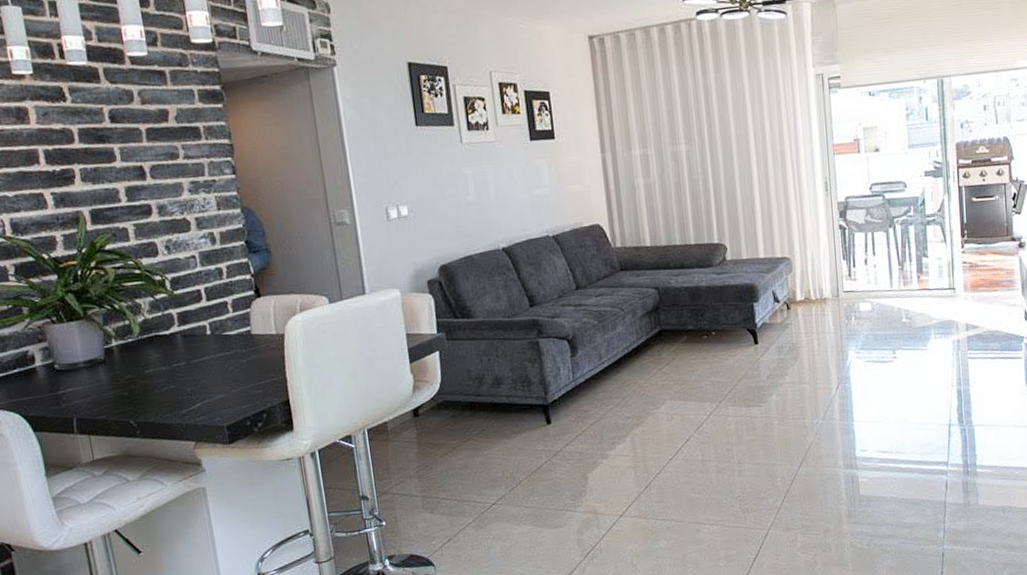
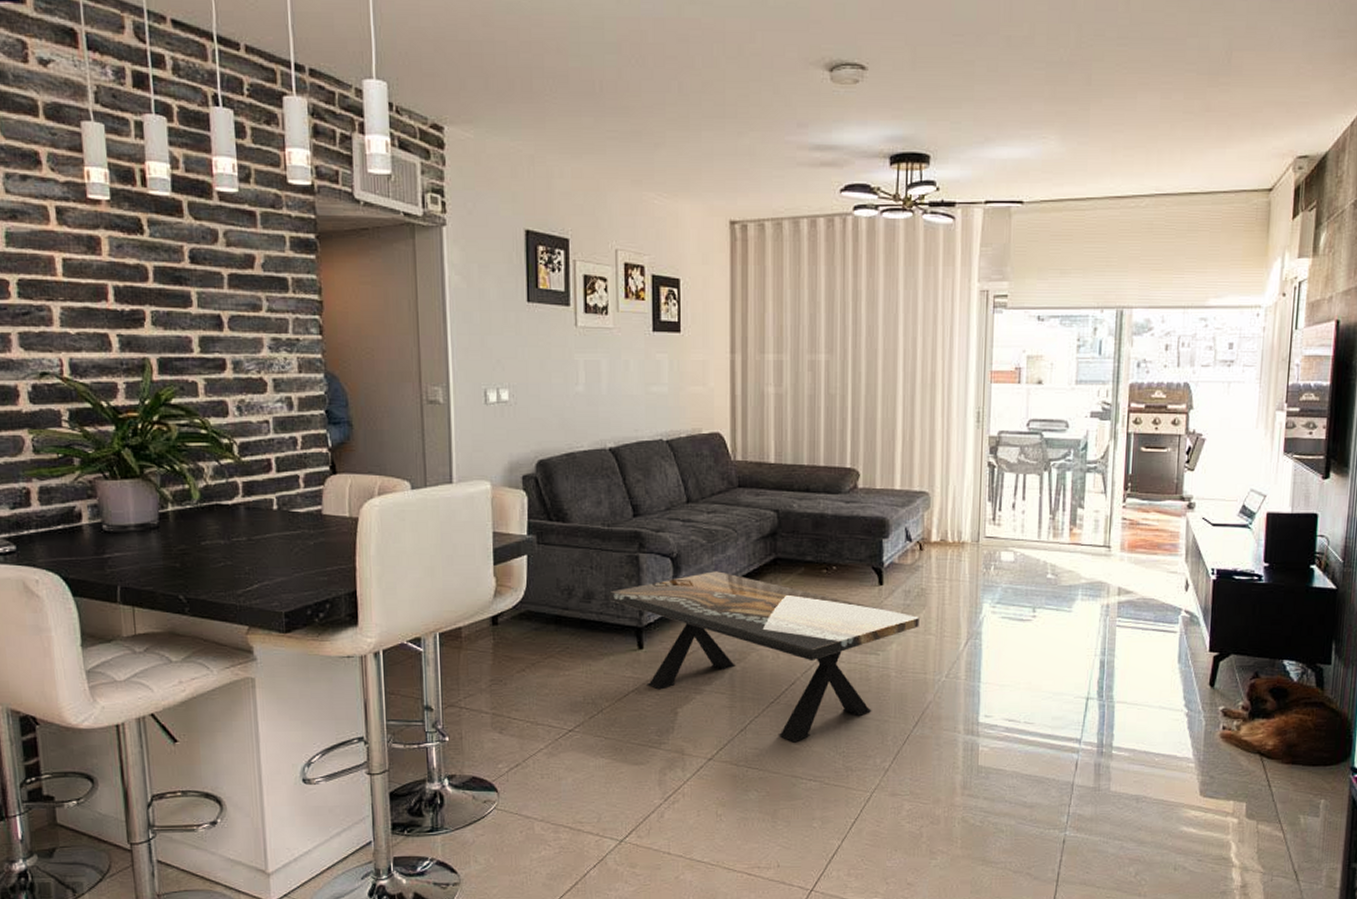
coffee table: none [515,347,794,493] -> present [609,571,919,743]

